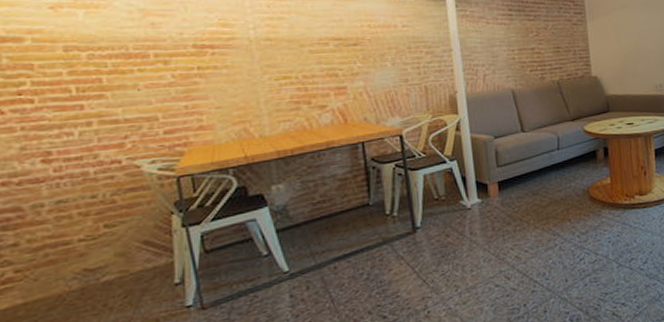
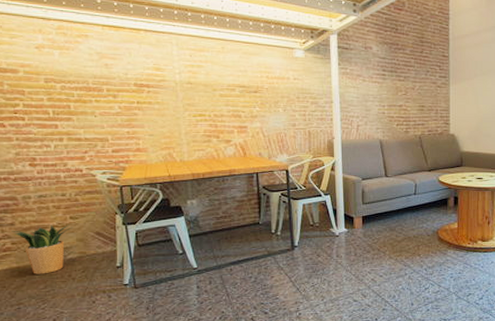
potted plant: none [14,235,109,310] -> present [11,224,73,274]

